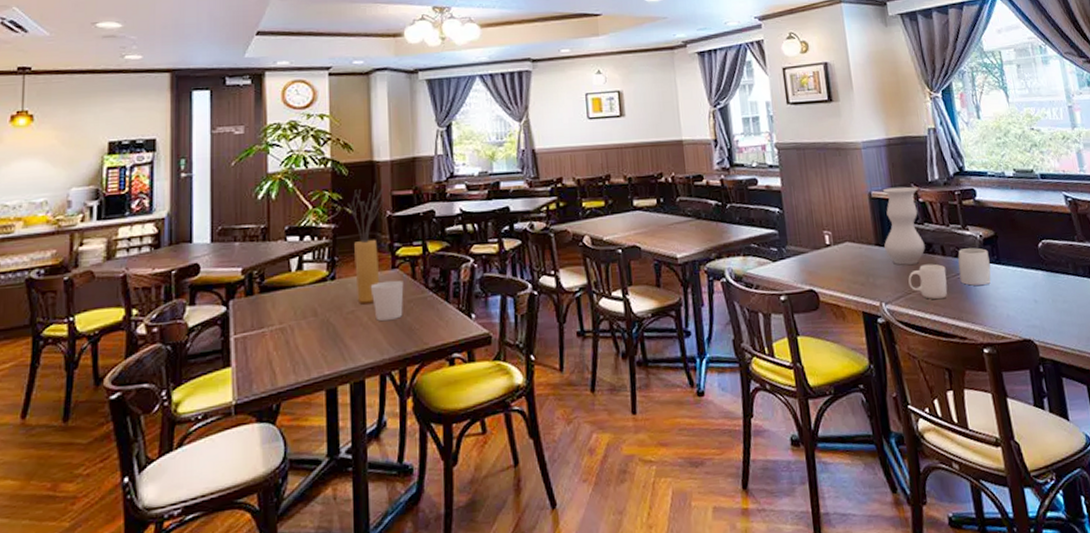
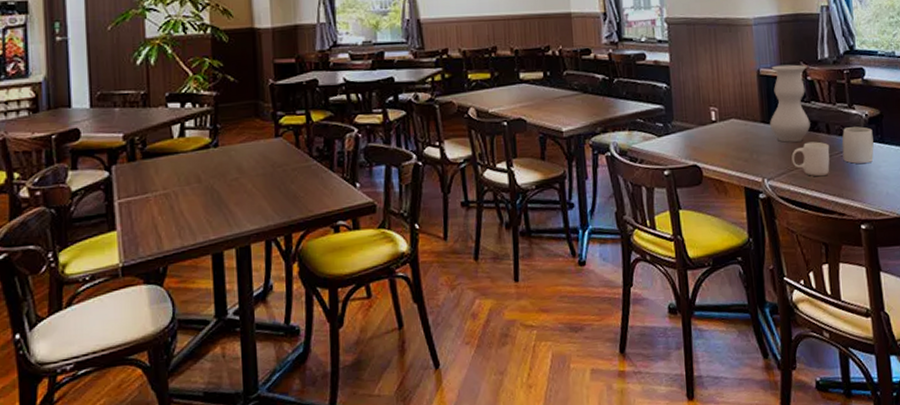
vase: present [347,184,385,306] -> none [229,51,267,173]
dixie cup: present [370,280,404,322] -> none [254,148,288,189]

